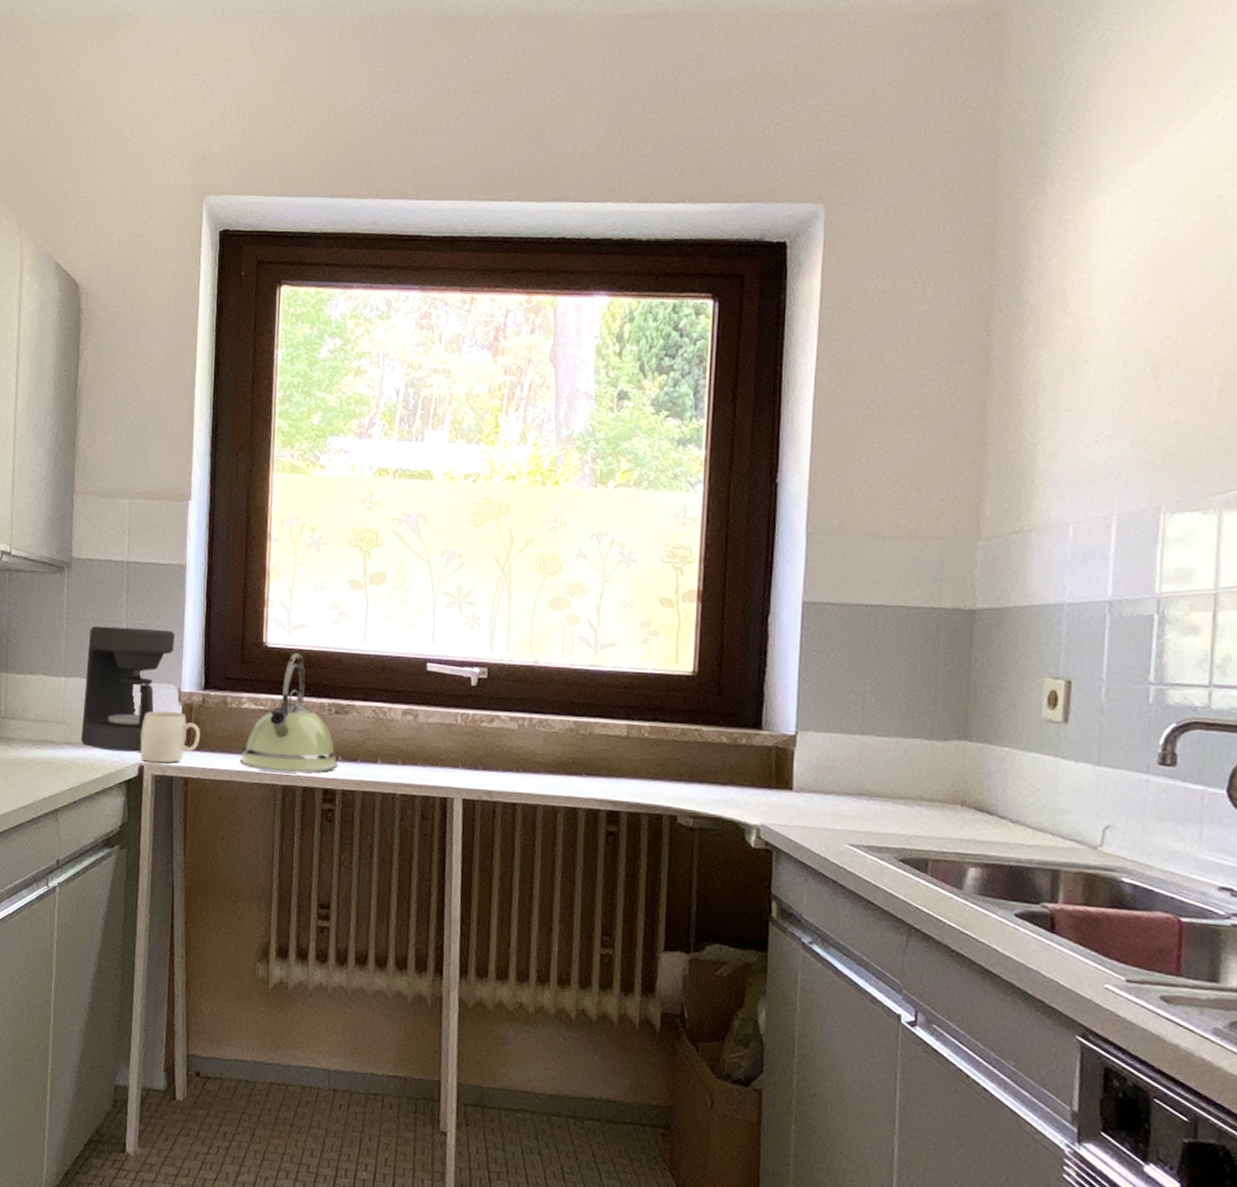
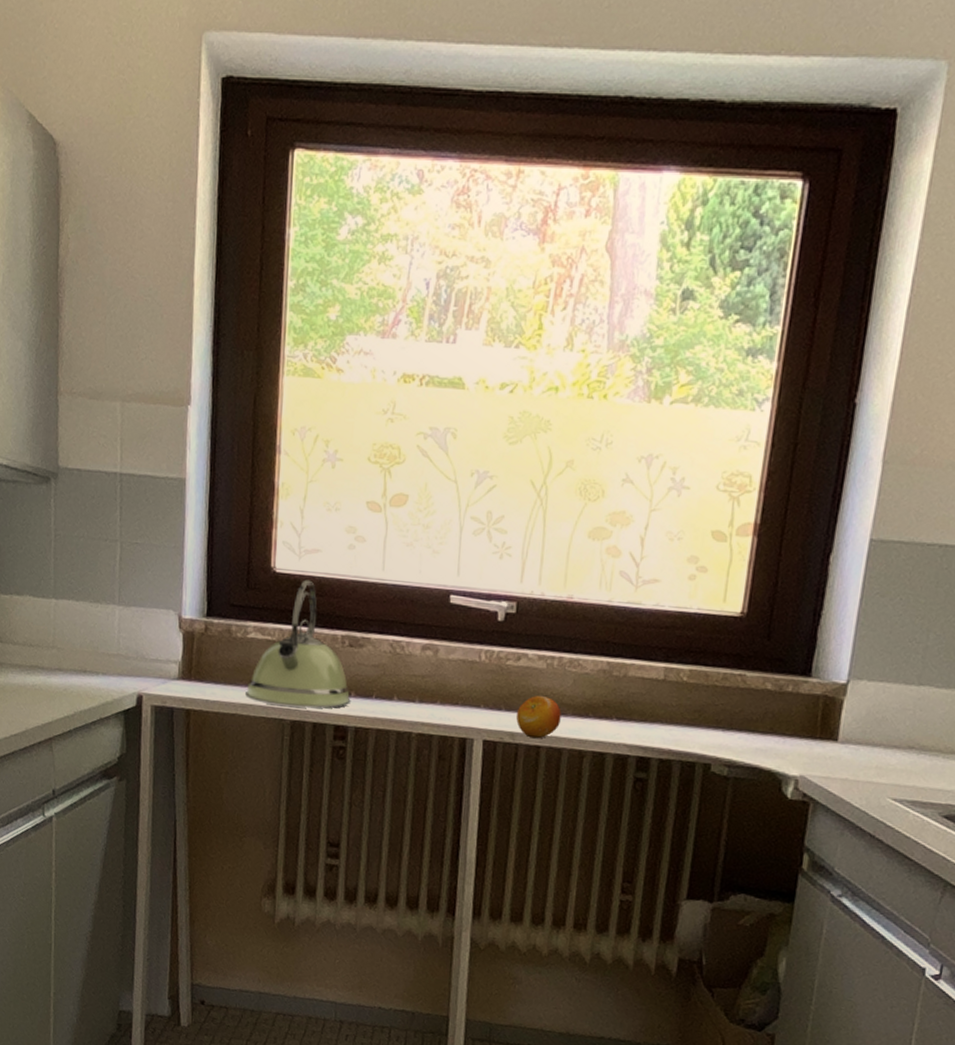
coffee maker: present [80,626,175,753] -> none [74,544,174,682]
mug: present [140,711,201,763] -> none [138,638,204,694]
fruit: none [493,754,534,796] -> present [516,695,562,739]

